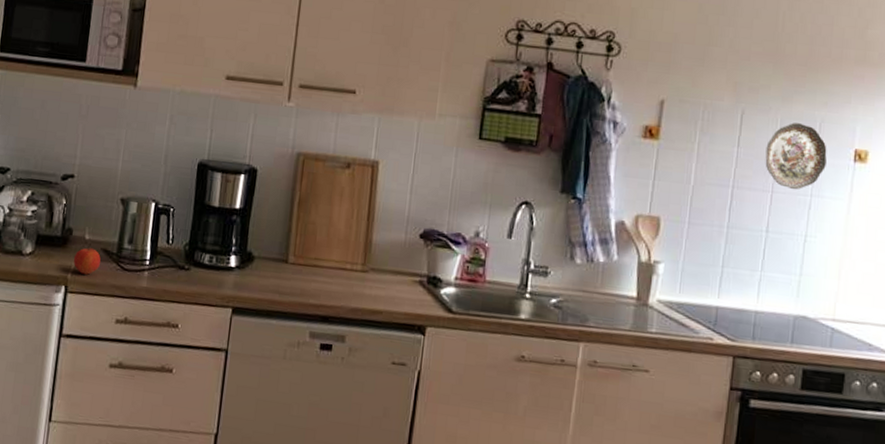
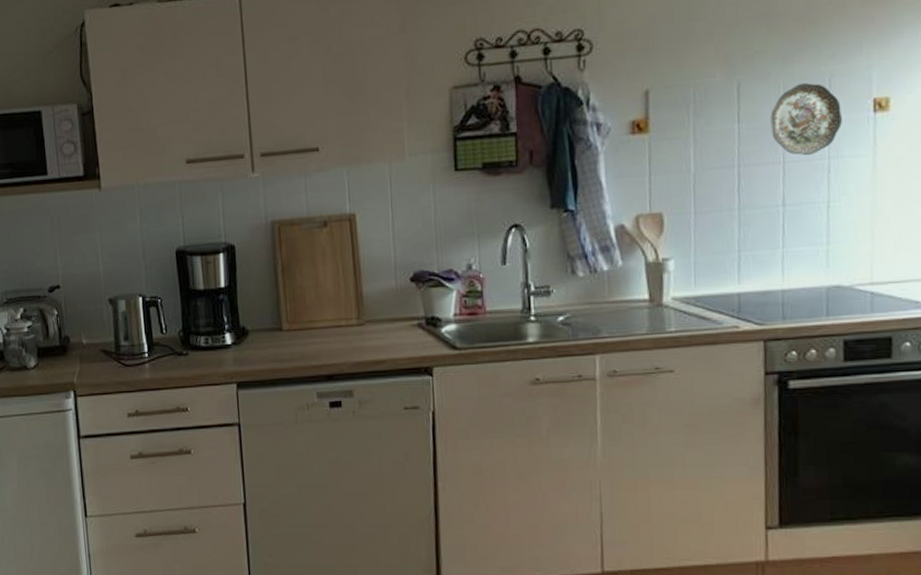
apple: present [73,246,101,275] -> none [75,350,102,377]

